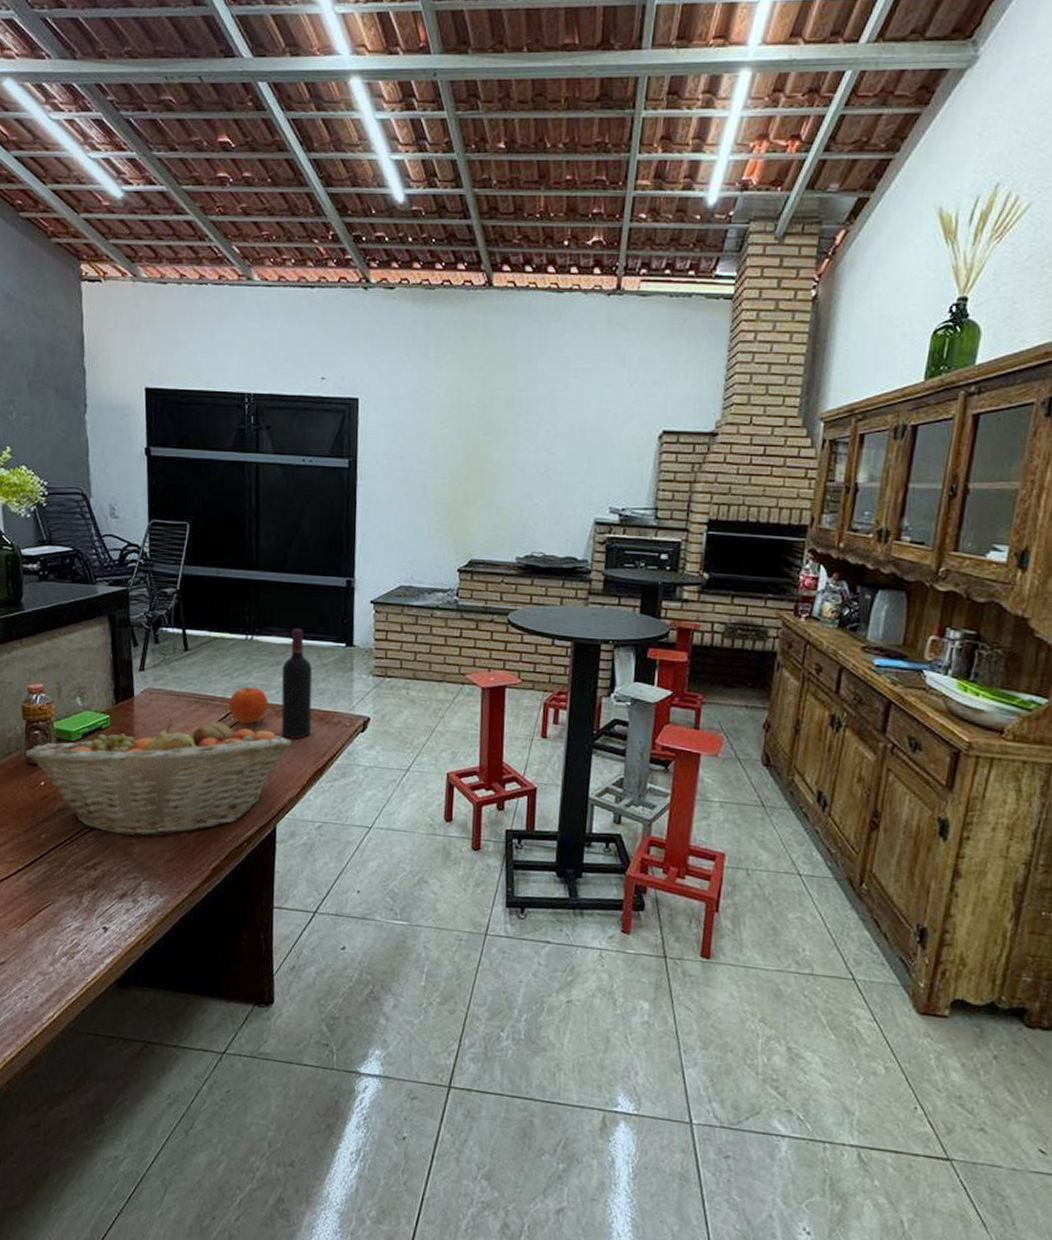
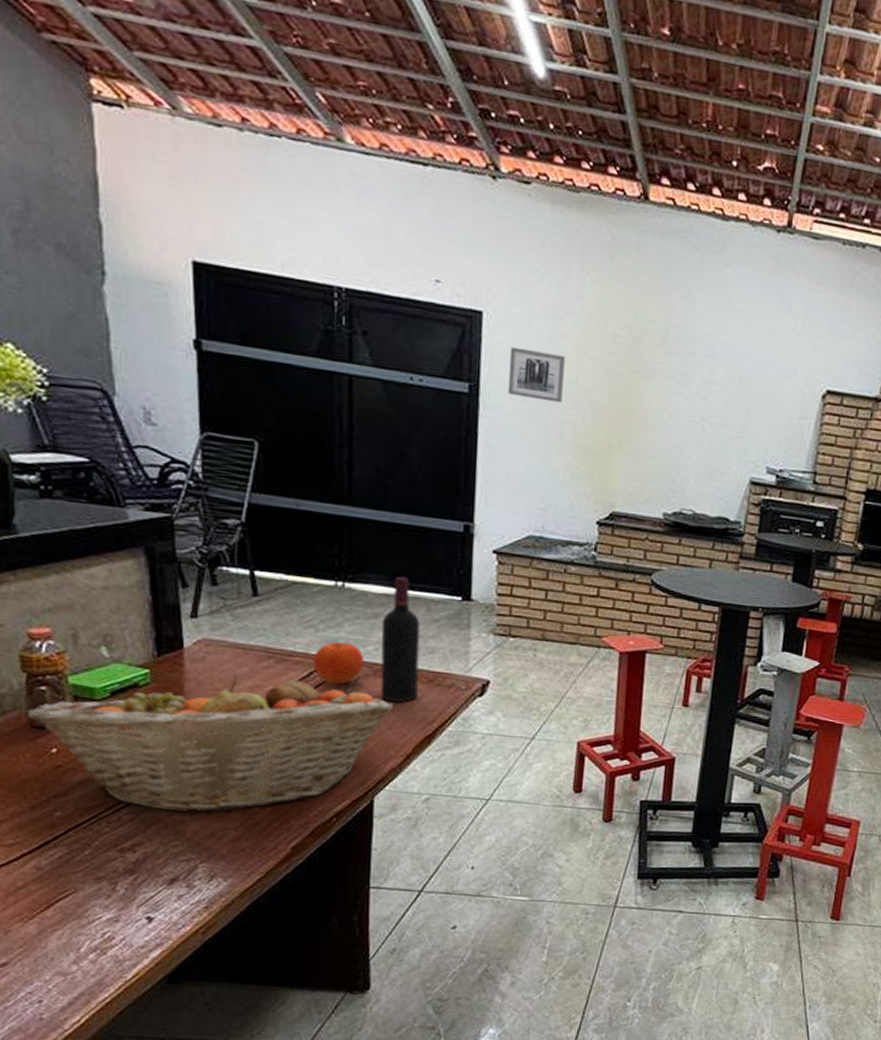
wall art: none [380,424,426,468] -> present [507,346,565,403]

